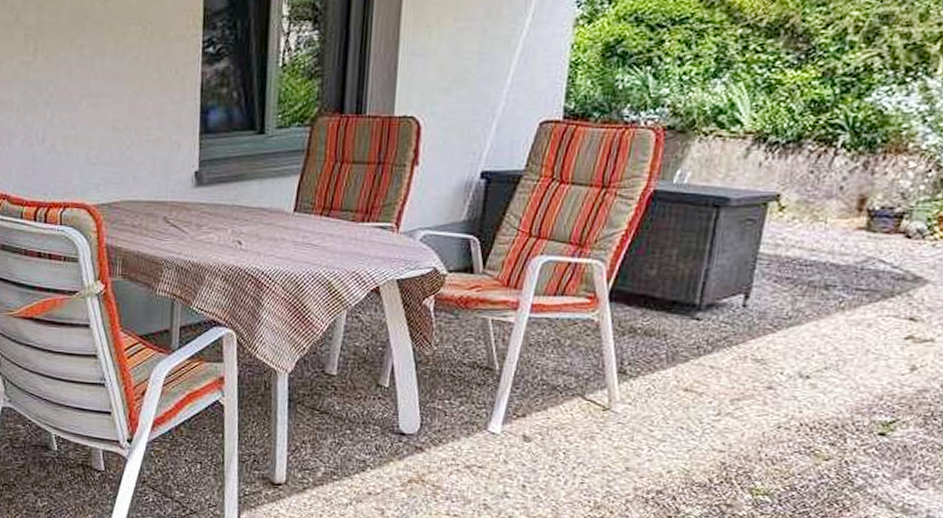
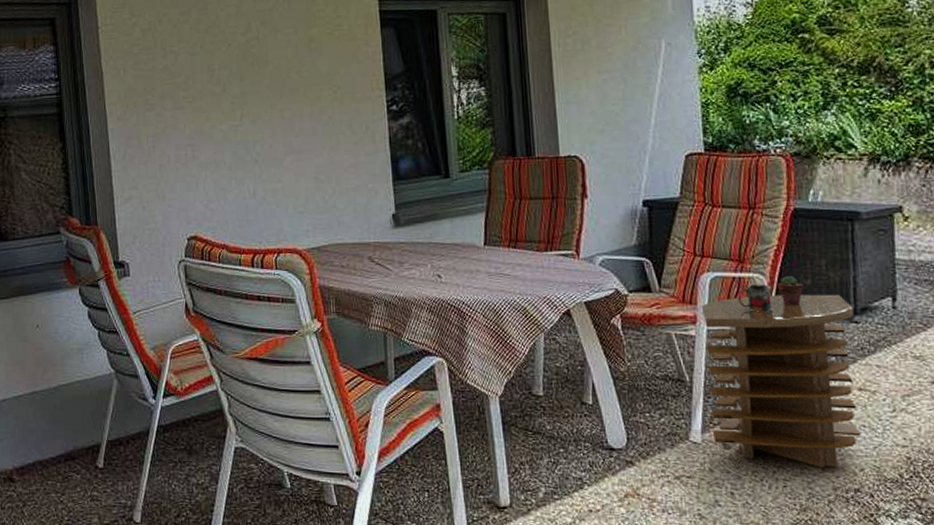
side table: none [513,284,698,468] -> present [701,294,861,468]
mug: none [569,271,610,302] -> present [737,284,774,312]
potted succulent: none [617,263,647,297] -> present [778,275,804,306]

